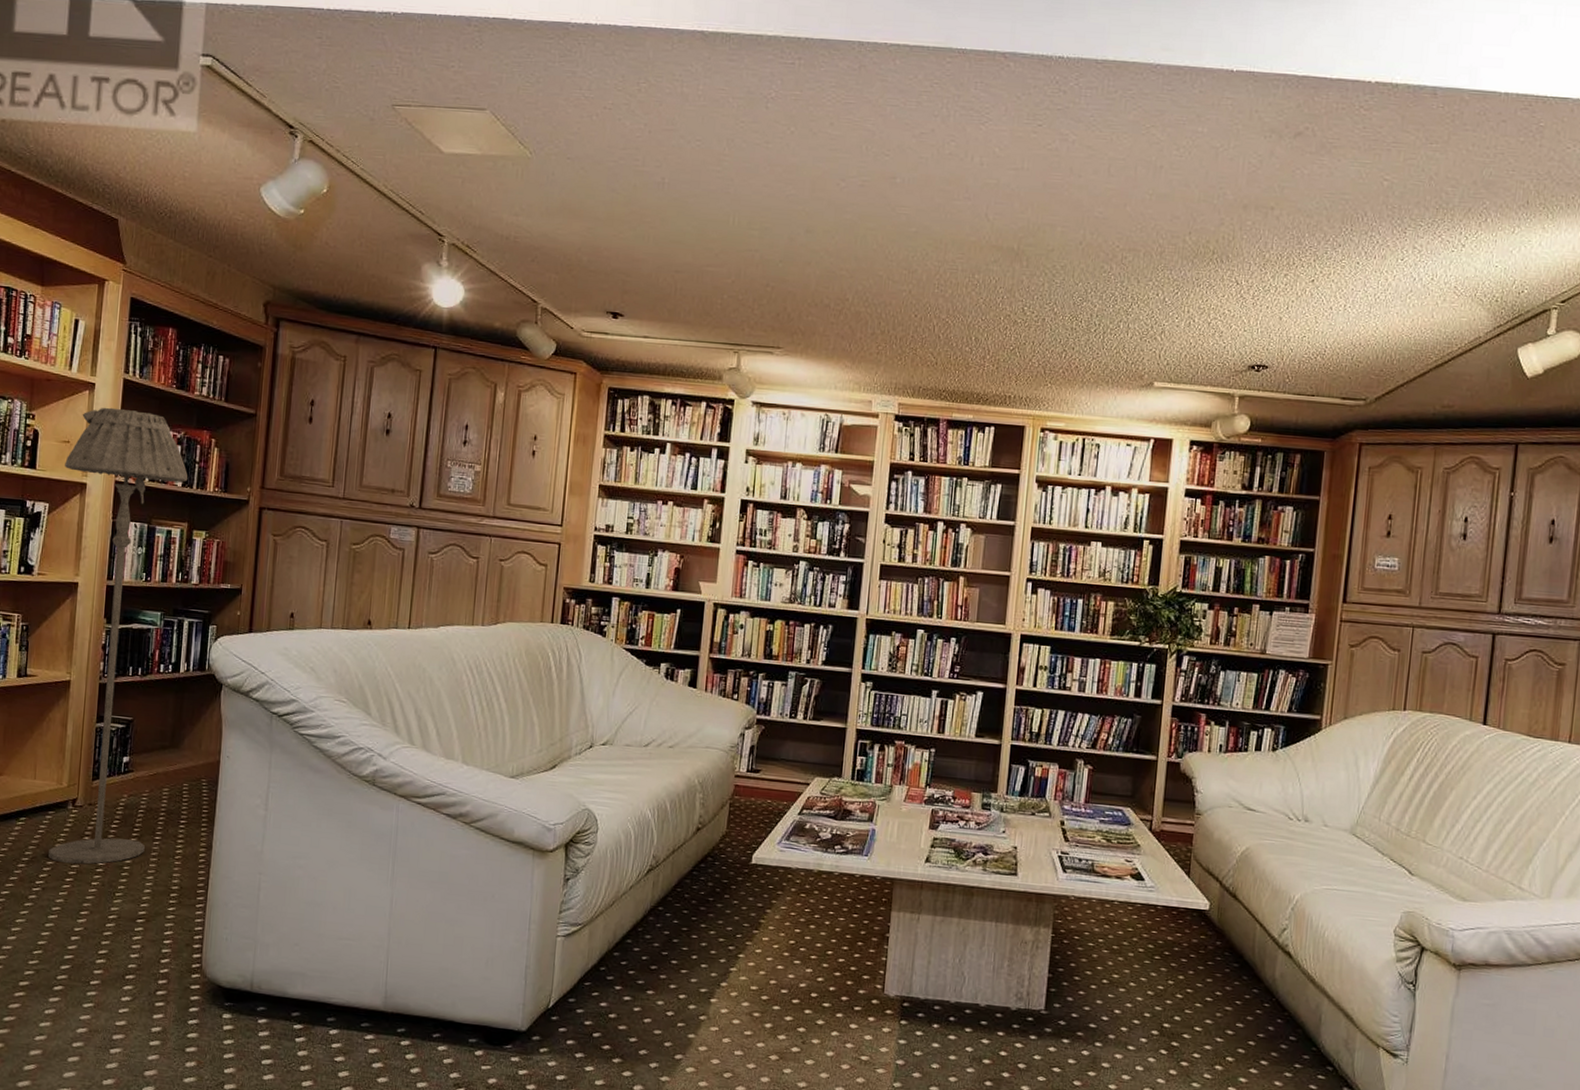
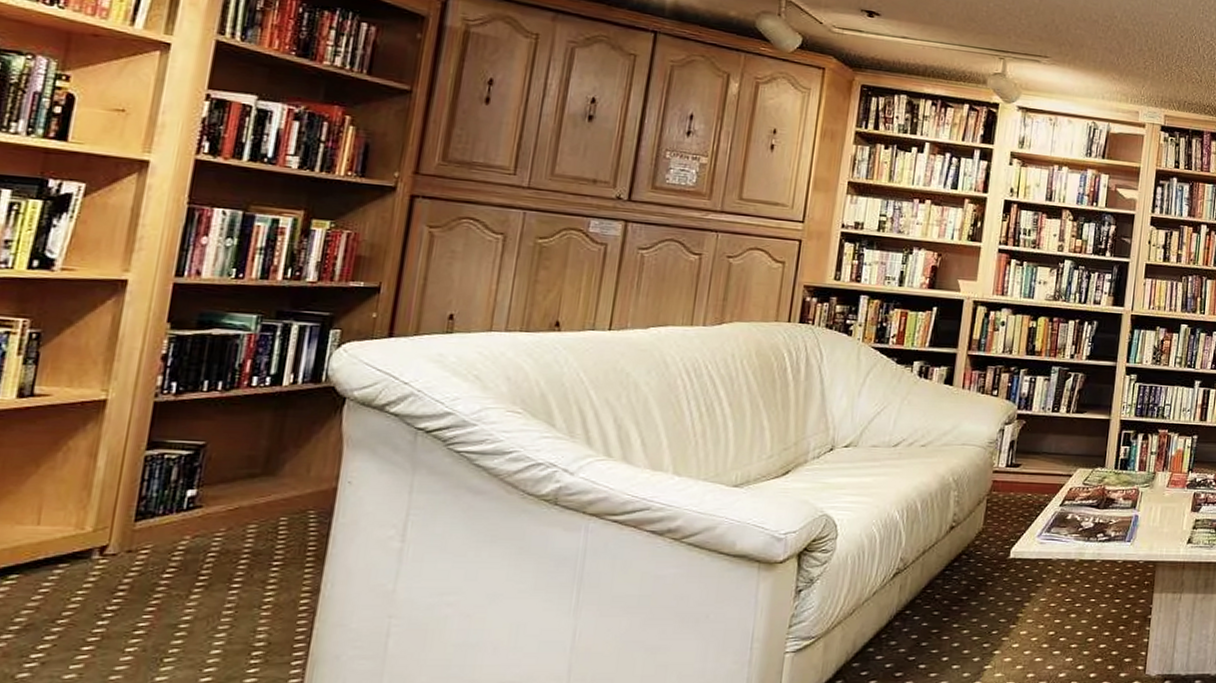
floor lamp: present [48,407,188,865] -> none [54,72,309,628]

